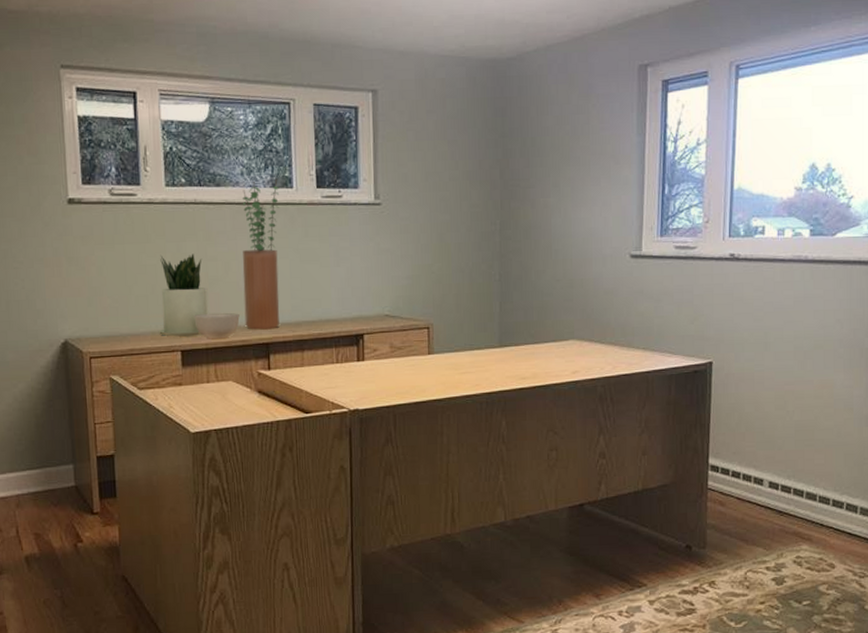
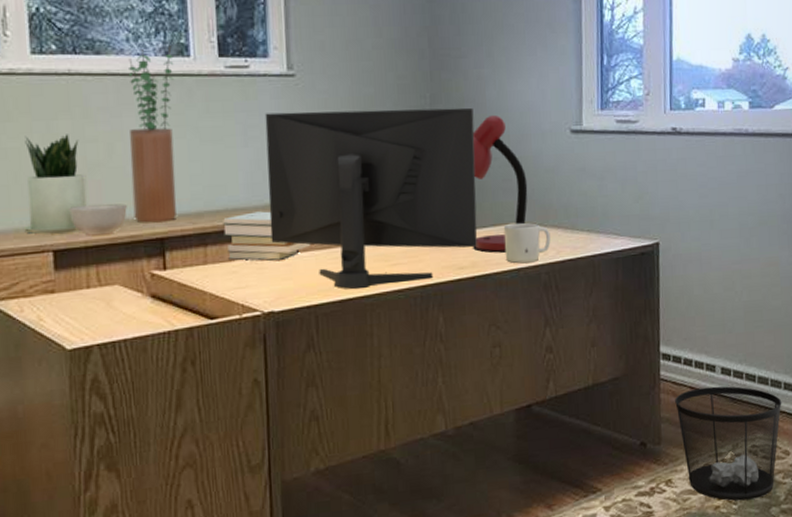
books: none [317,322,392,366] -> present [222,211,311,262]
computer monitor: none [354,233,540,394] -> present [264,107,478,290]
desk lamp: none [535,240,588,366] -> present [473,114,528,253]
mug: none [563,340,607,377] -> present [503,223,551,264]
waste bin: none [721,498,830,607] -> present [675,386,782,501]

